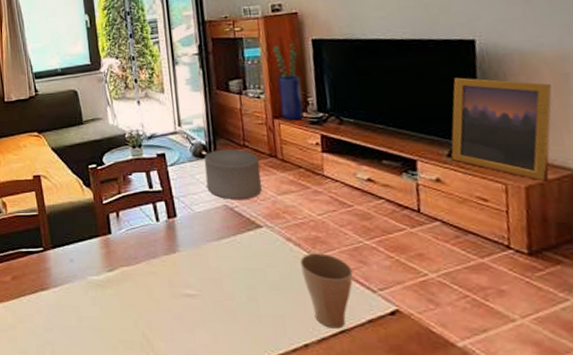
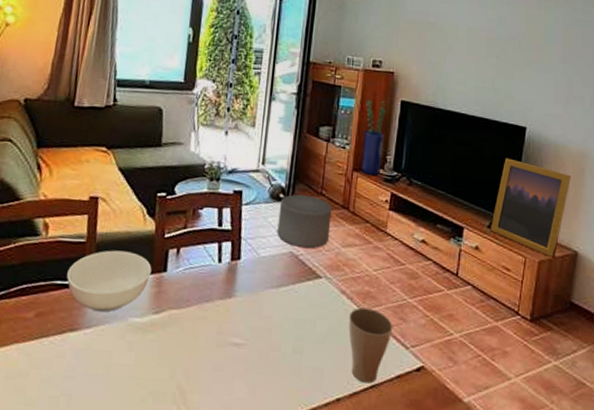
bowl: none [29,219,98,273] -> present [66,250,152,313]

